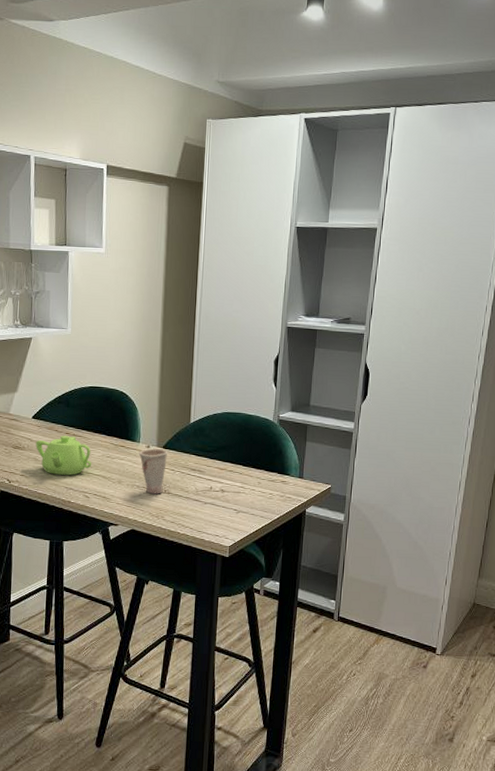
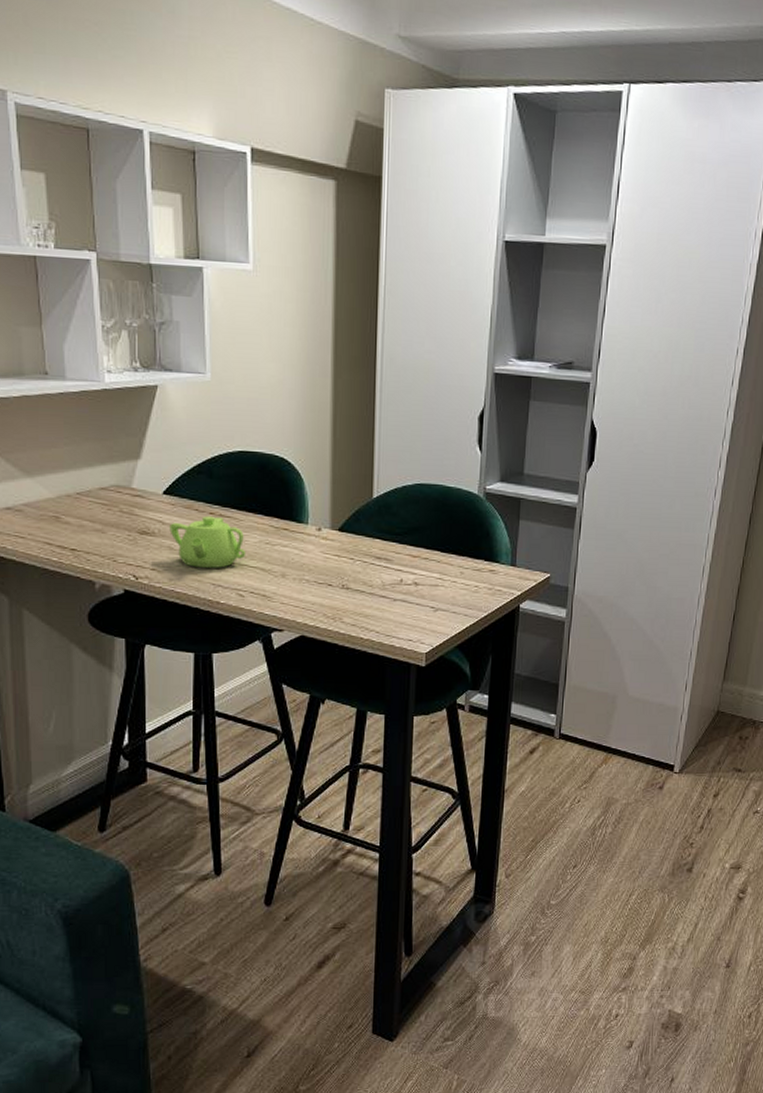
cup: present [138,448,168,494] -> none [306,531,346,590]

